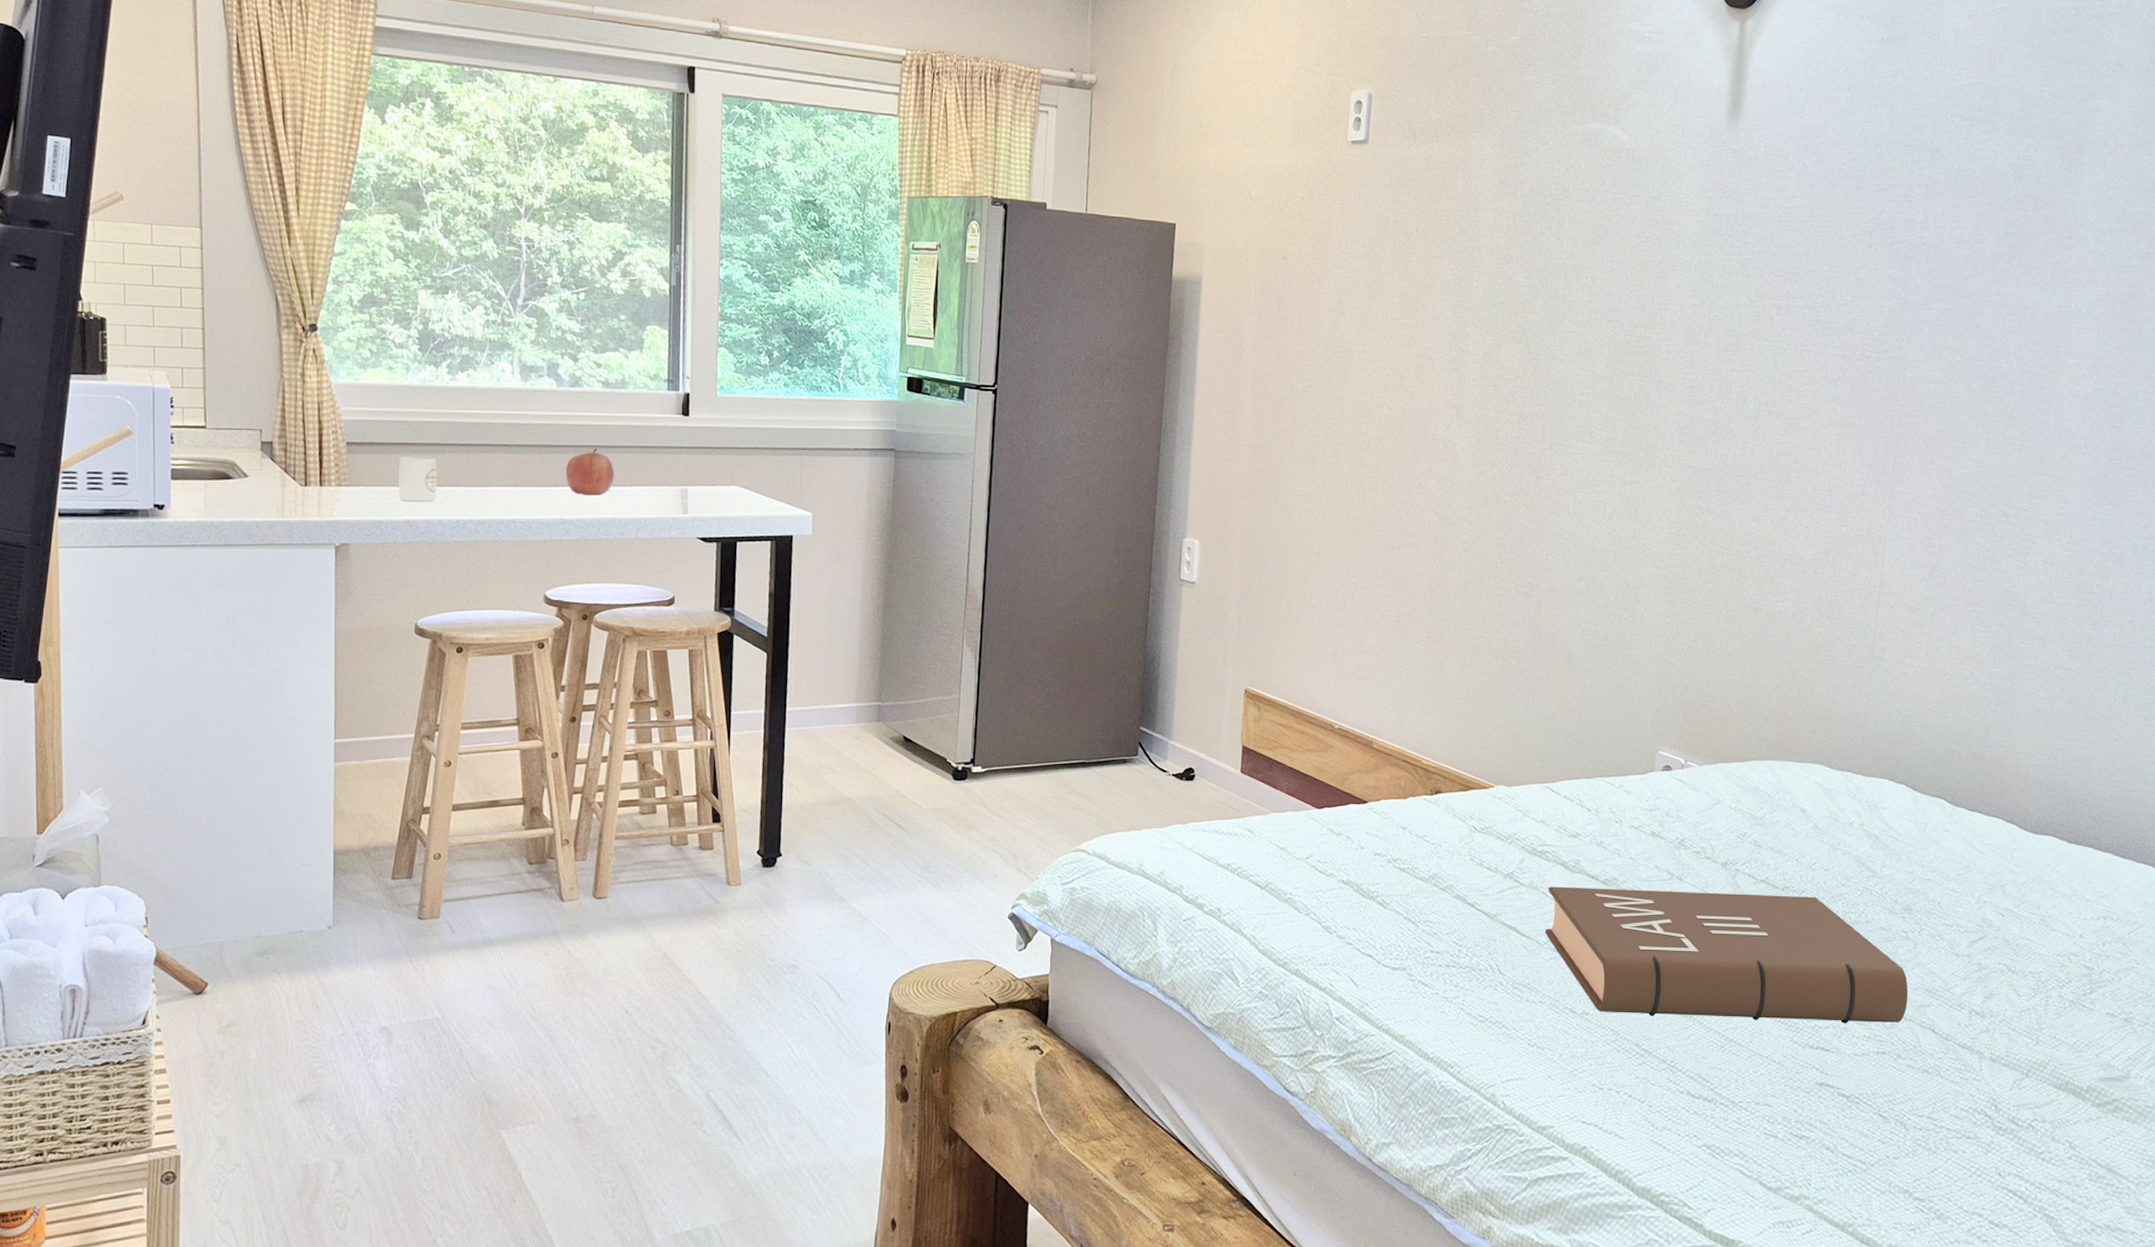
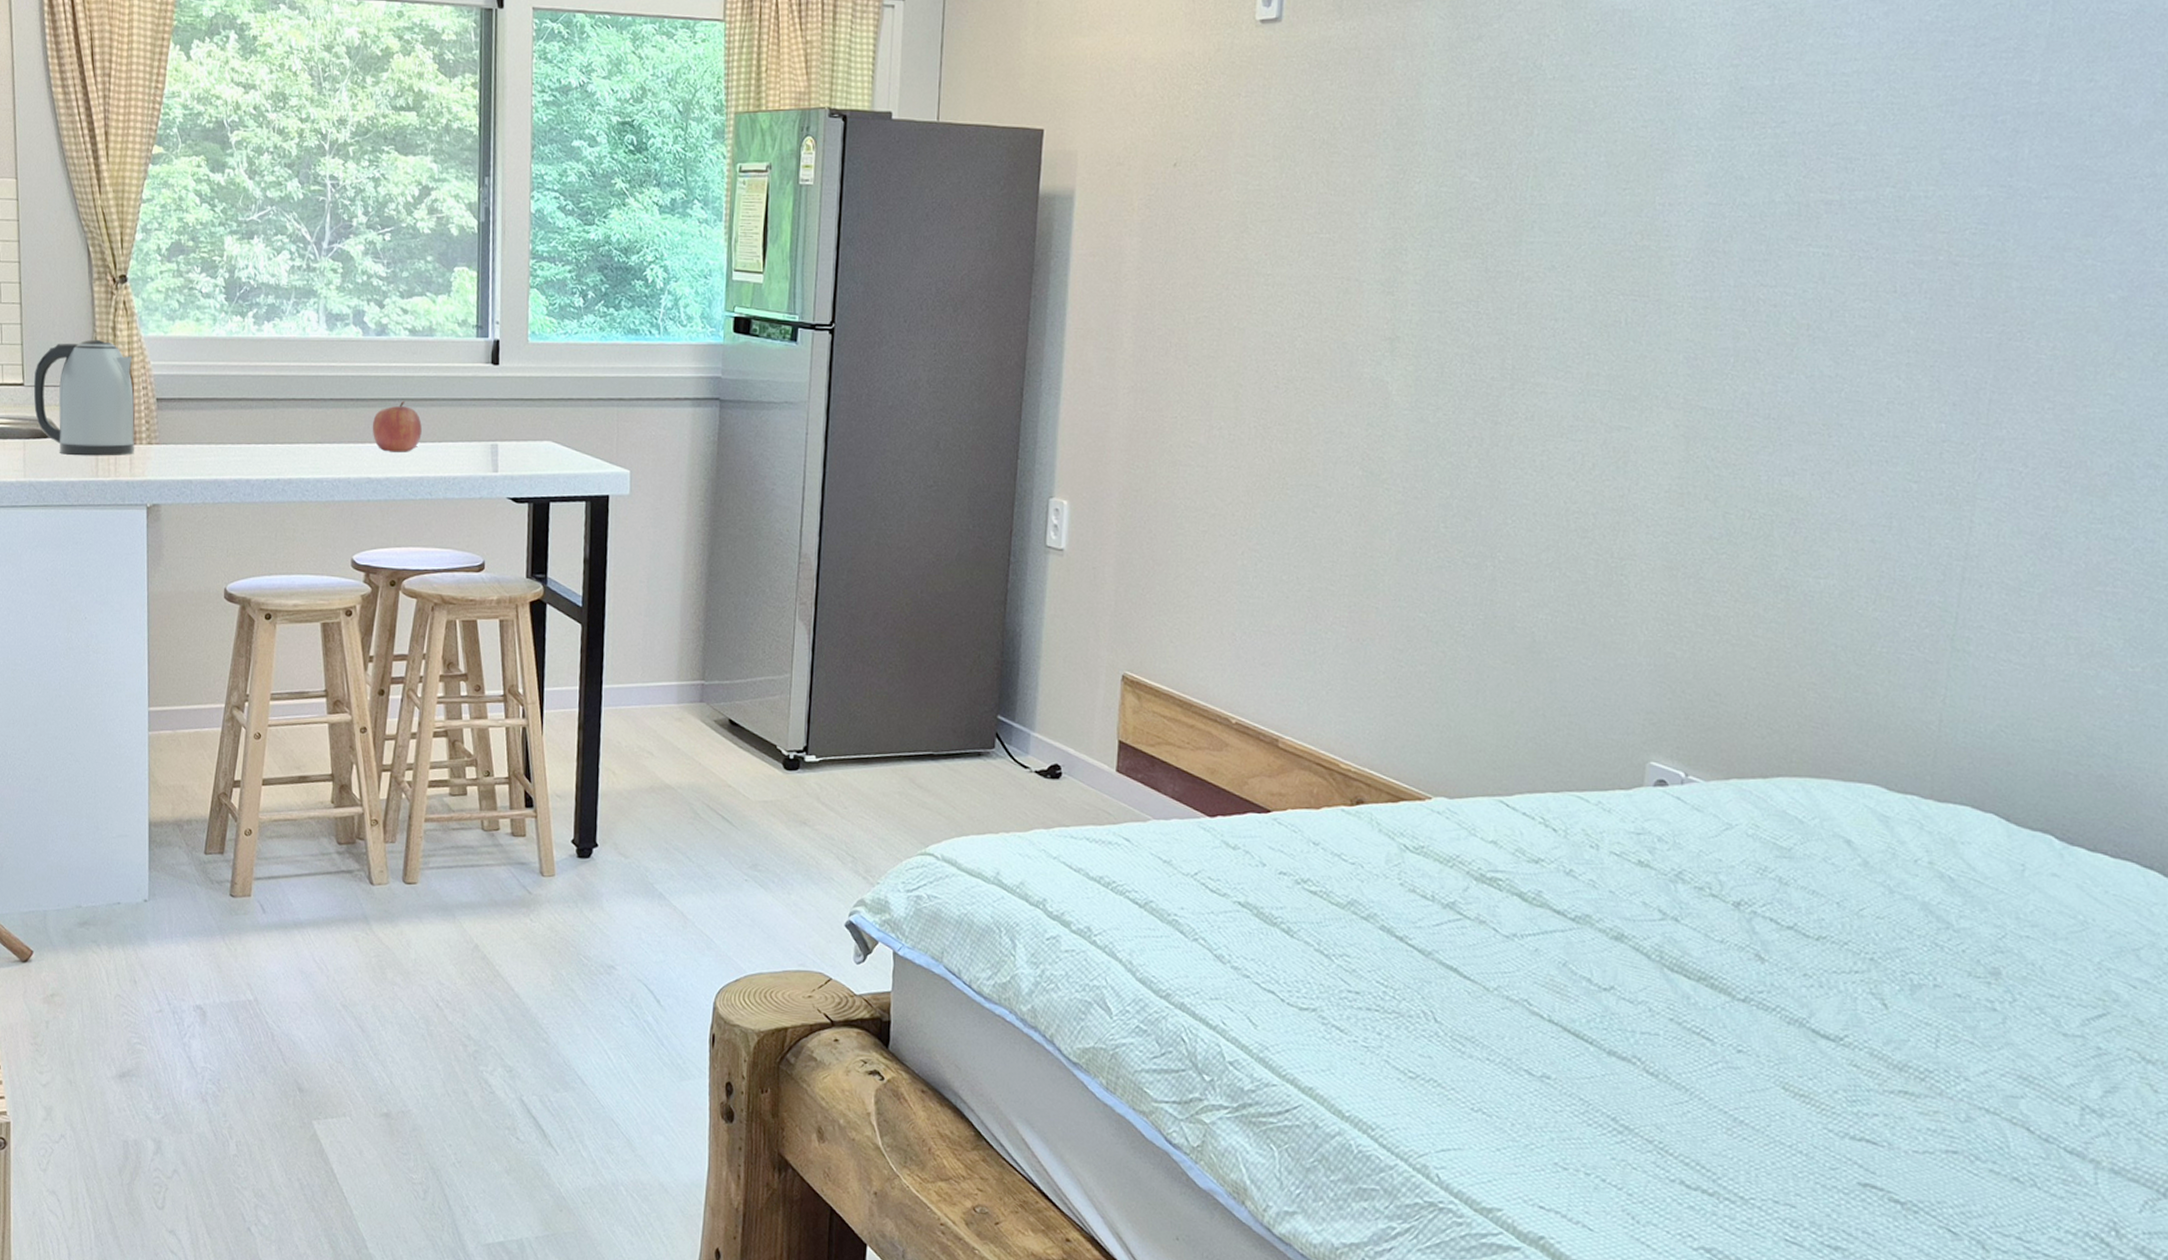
kettle: none [216,384,324,498] -> present [33,339,135,456]
mug: present [398,456,438,503] -> none [206,413,245,462]
book: present [1545,886,1909,1024] -> none [1495,921,1993,1116]

